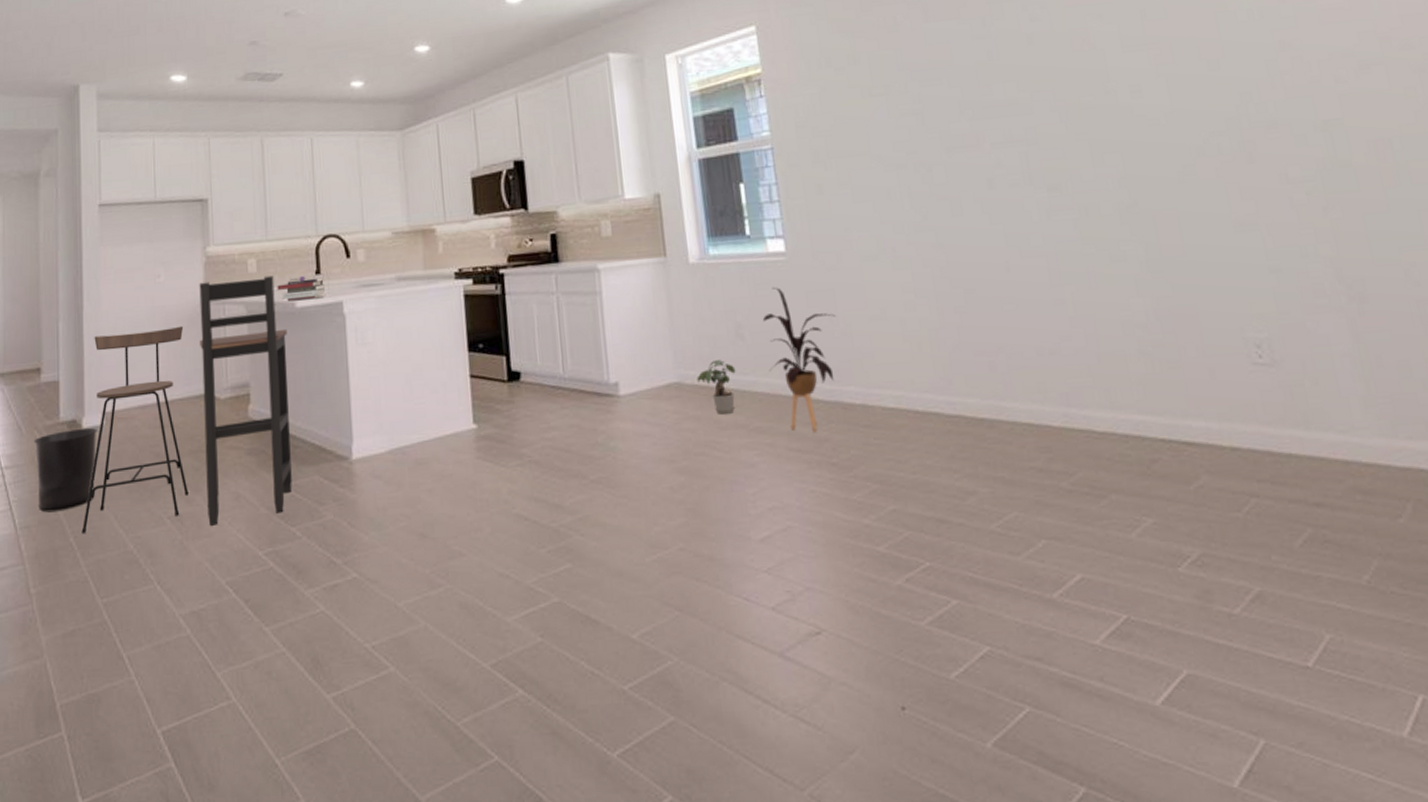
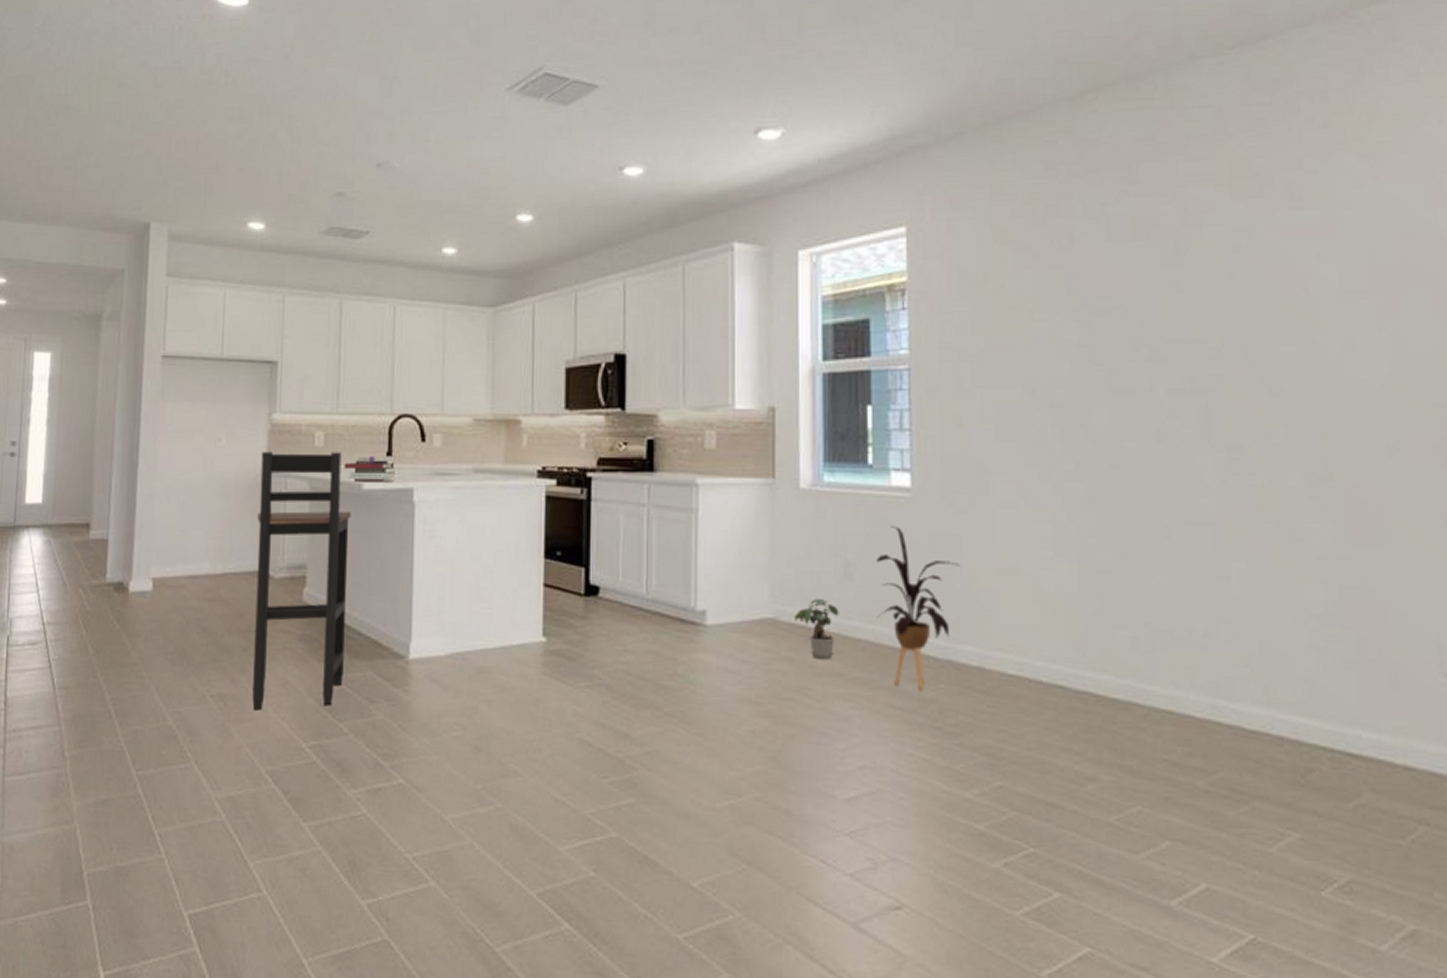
waste bin: present [34,427,97,513] -> none [78,591,144,676]
bar stool: present [81,325,189,533] -> none [121,495,242,701]

